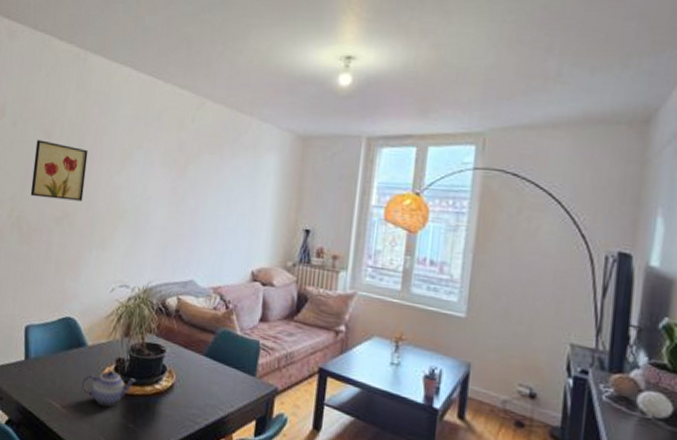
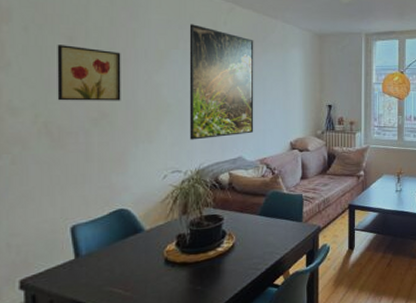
teapot: present [81,370,137,407] -> none [143,246,199,280]
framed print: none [141,121,223,254] -> present [189,24,254,140]

